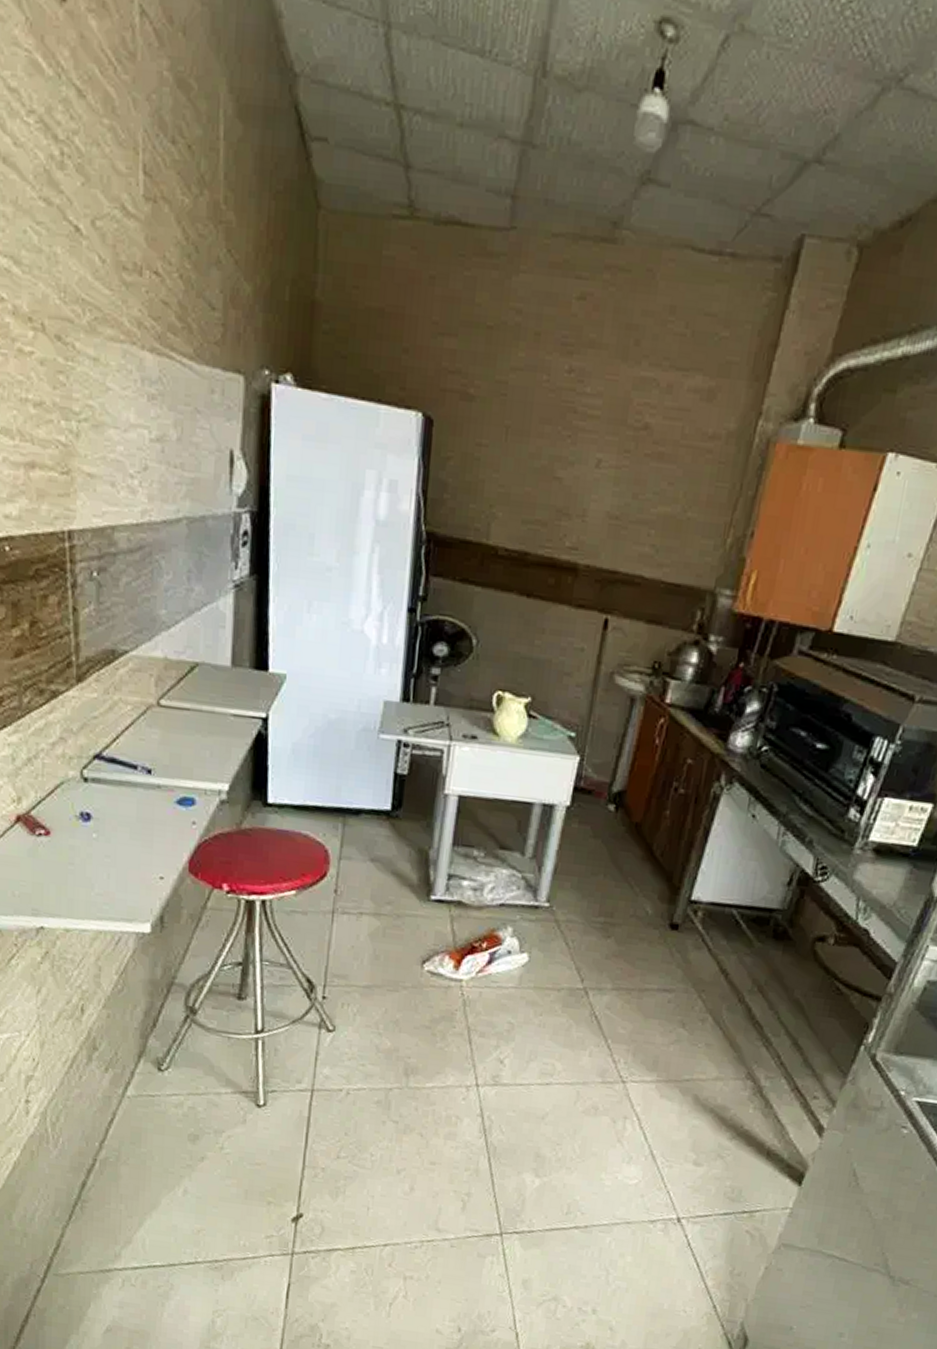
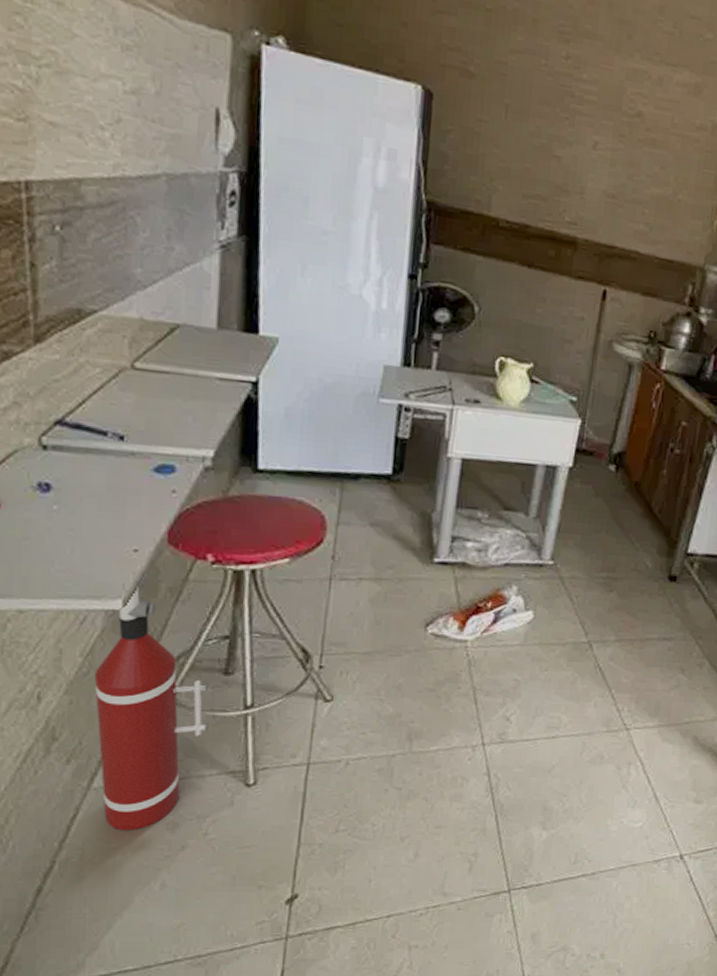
fire extinguisher: none [128,897,225,1139] -> present [95,571,210,831]

